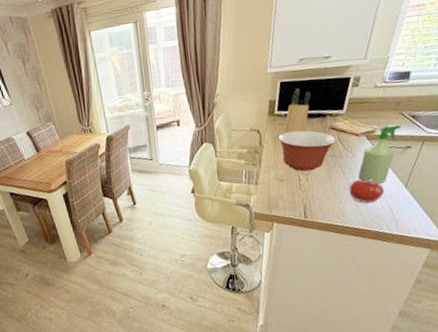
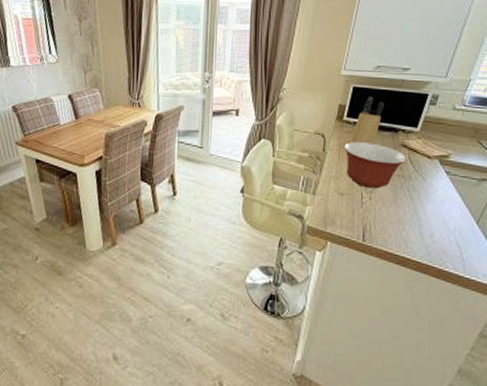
fruit: present [349,179,385,203] -> none [415,207,454,236]
spray bottle: present [358,124,402,184] -> none [426,152,478,215]

